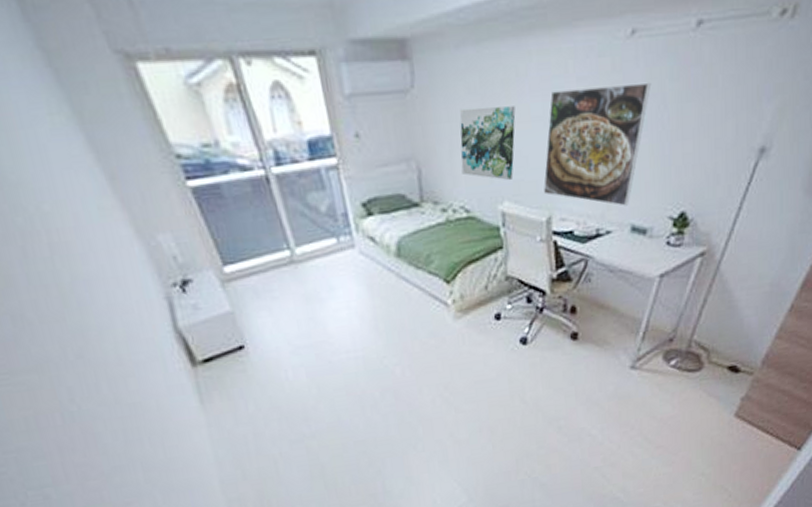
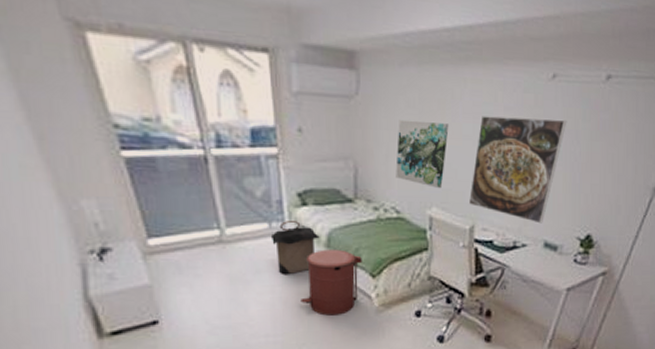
laundry hamper: none [339,232,389,289] -> present [270,221,320,274]
trash can: none [376,257,435,326] -> present [300,249,362,316]

